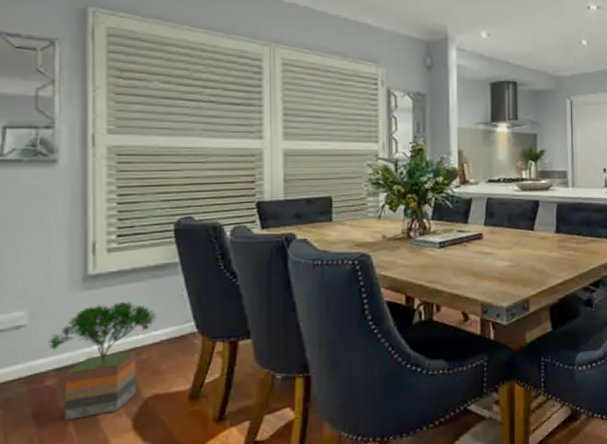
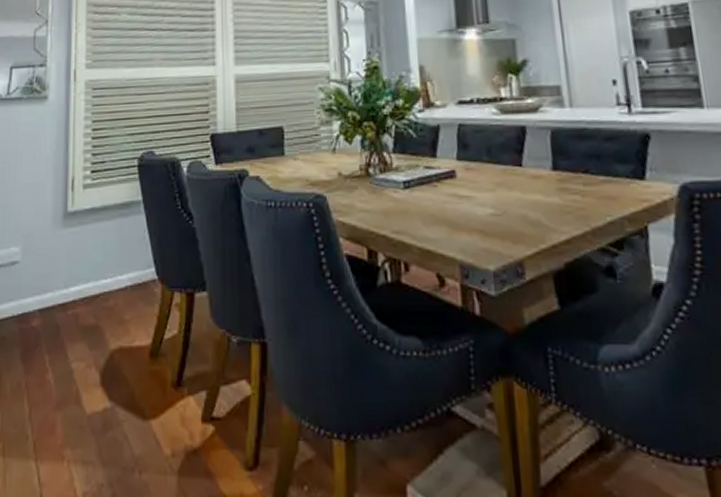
potted tree: present [49,301,158,420] -> none [36,241,123,366]

